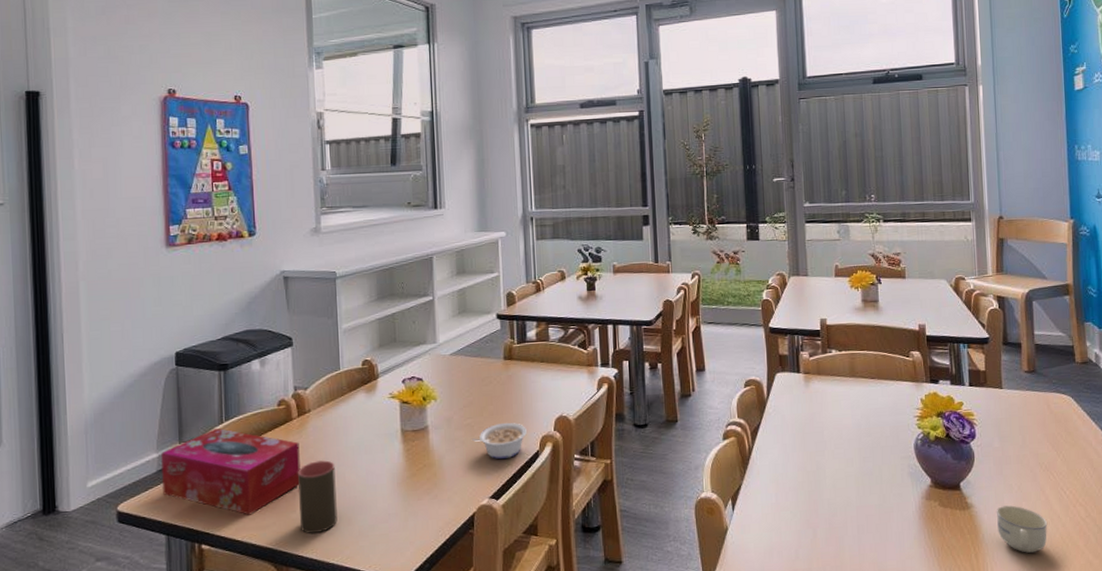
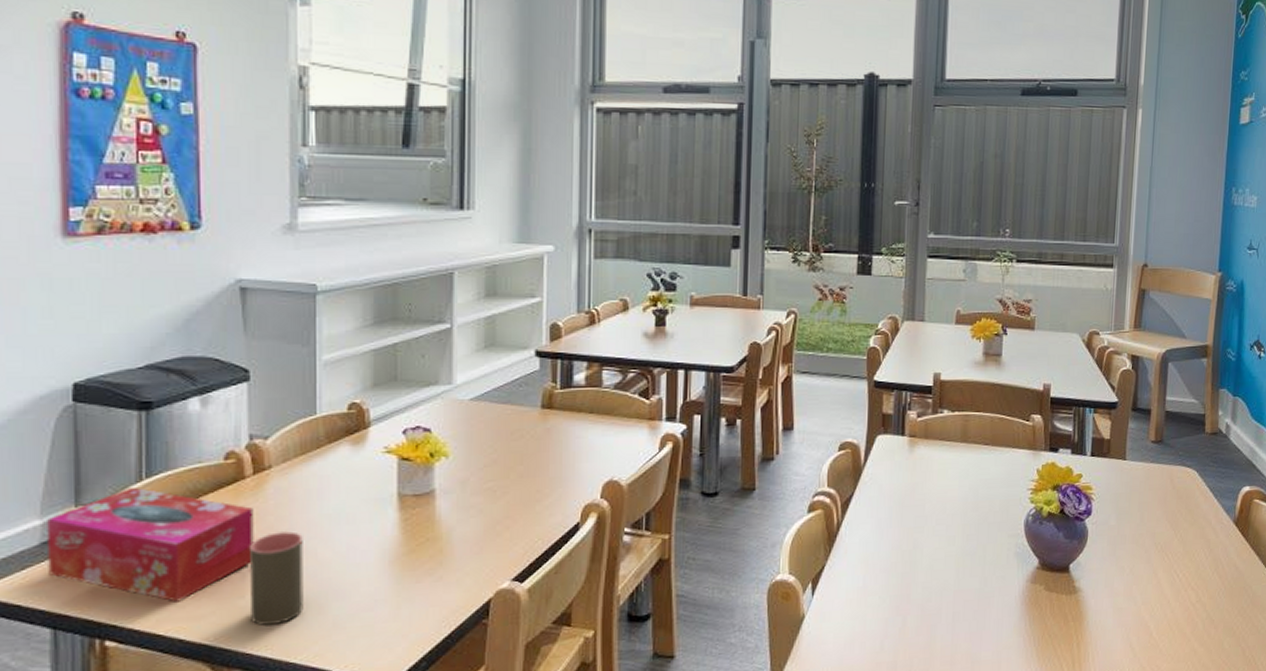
legume: present [472,422,528,460] -> none [493,487,567,533]
cup: present [997,505,1048,553] -> none [1104,589,1157,641]

